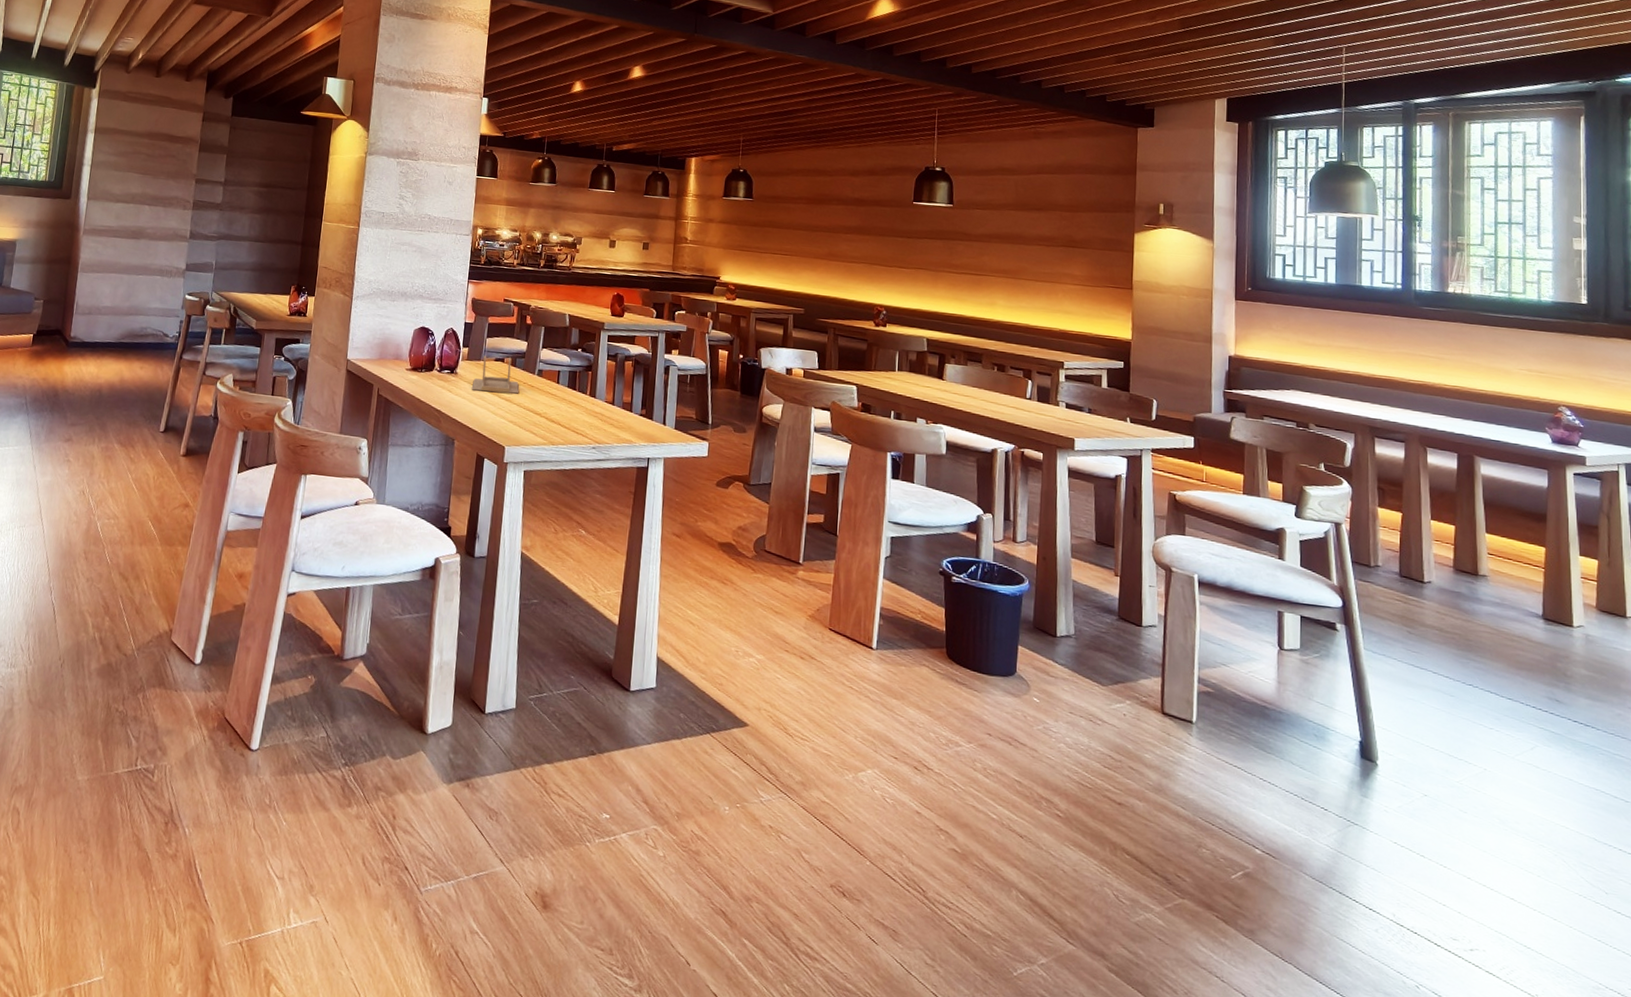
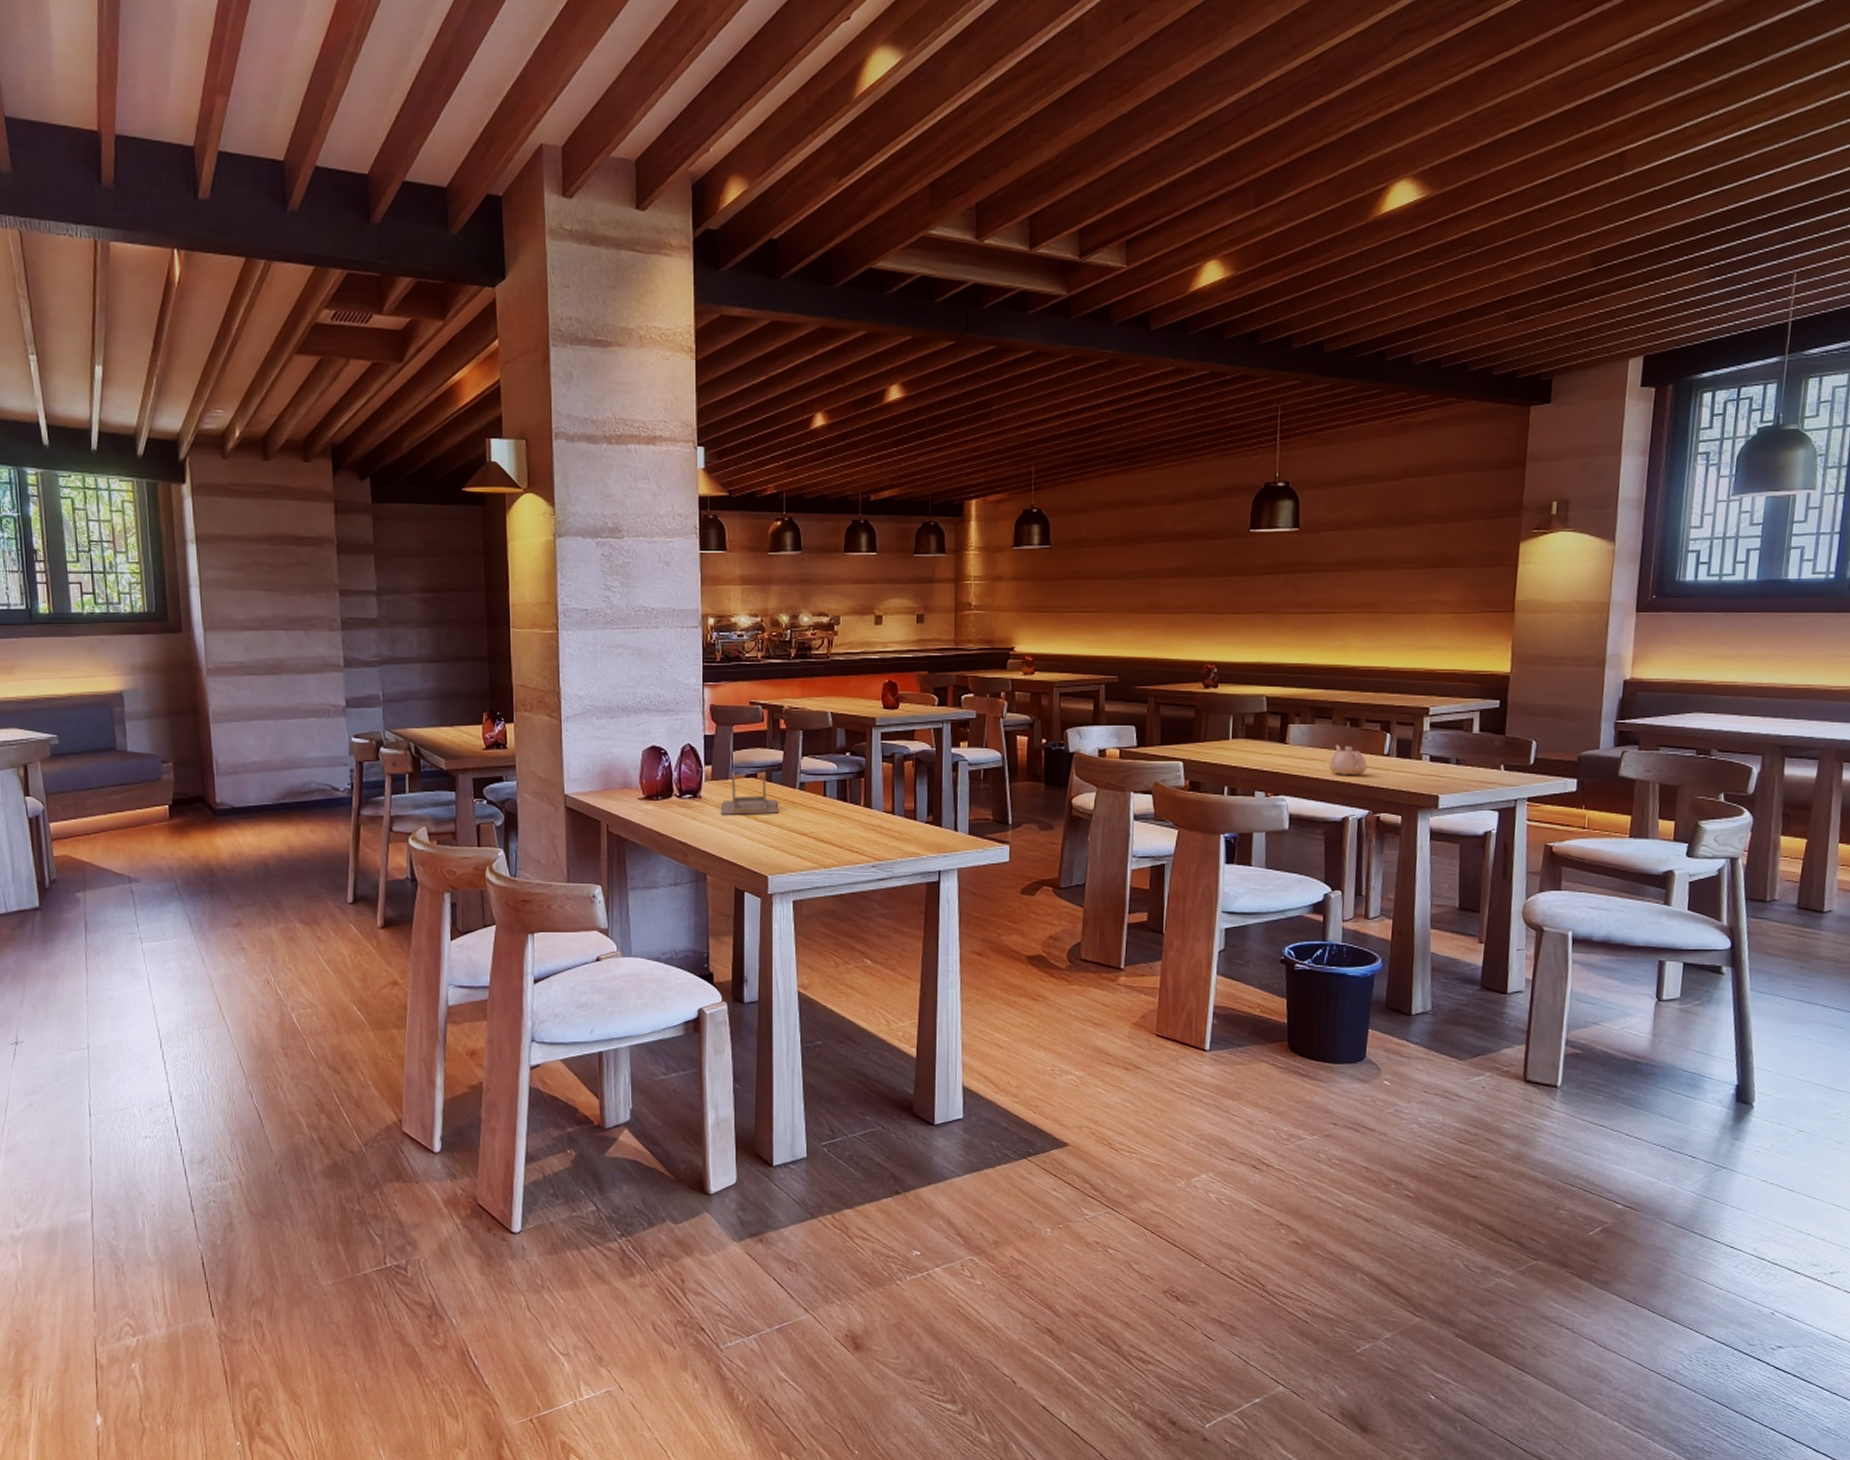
teapot: none [979,385,1013,414] -> present [1328,745,1367,776]

